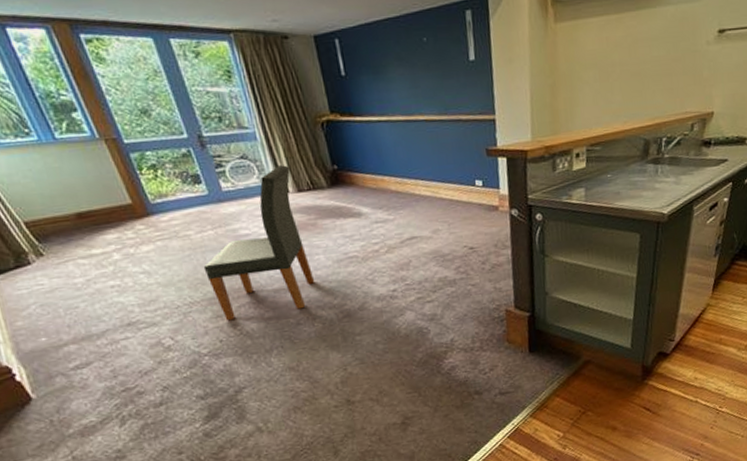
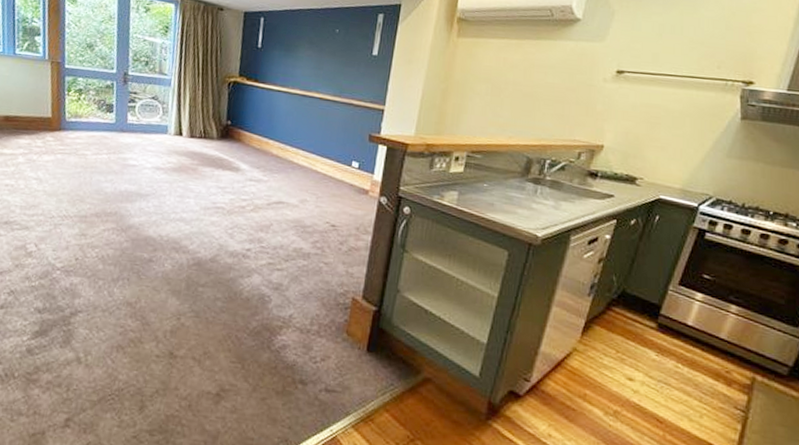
dining chair: present [203,165,315,321] -> none [86,111,190,247]

